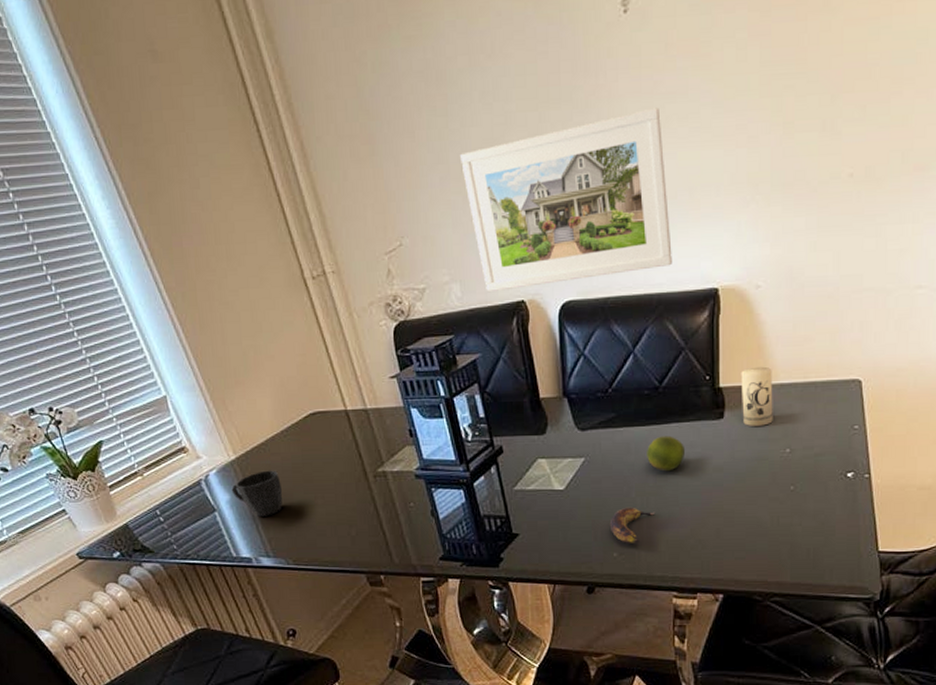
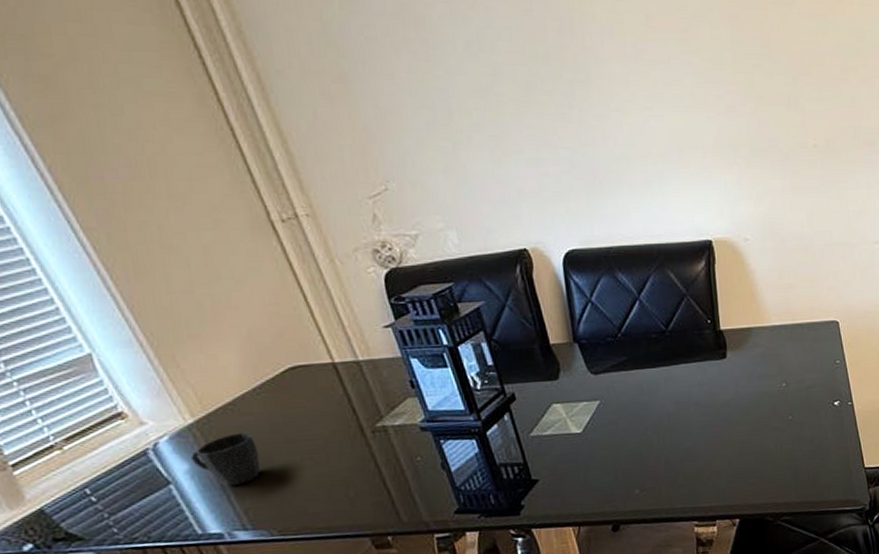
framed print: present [459,107,672,293] -> none [446,73,668,240]
banana: present [609,507,656,543] -> none [629,444,672,480]
fruit: present [647,435,686,472] -> none [659,376,695,410]
candle: present [741,366,773,426] -> none [738,310,769,364]

